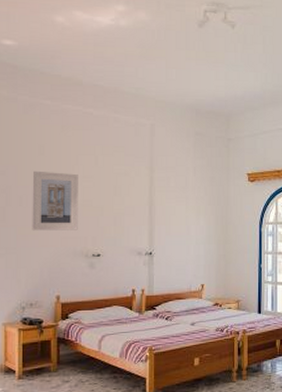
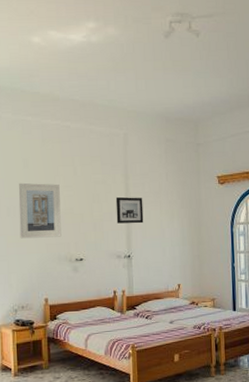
wall art: none [139,190,168,220] -> present [115,196,144,224]

